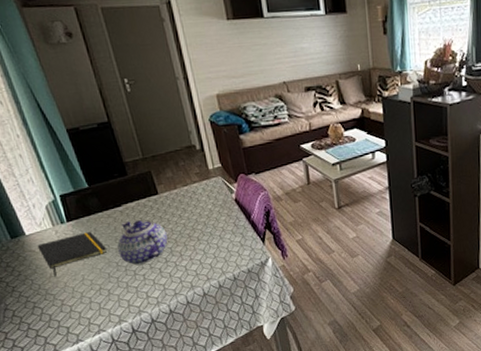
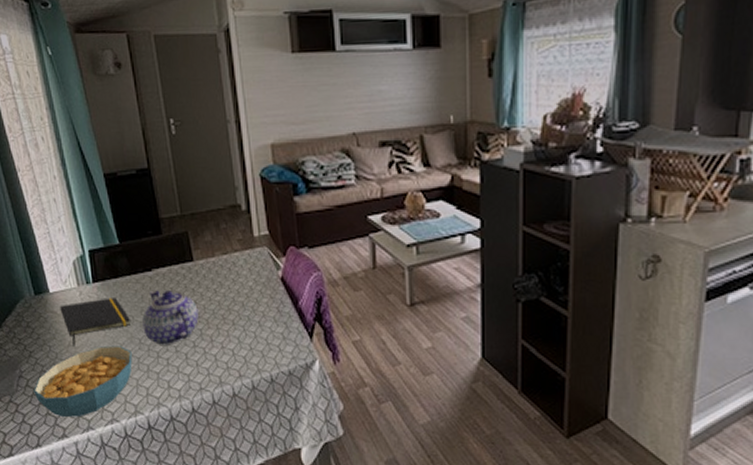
cereal bowl: none [20,270,113,337] -> present [34,345,132,418]

